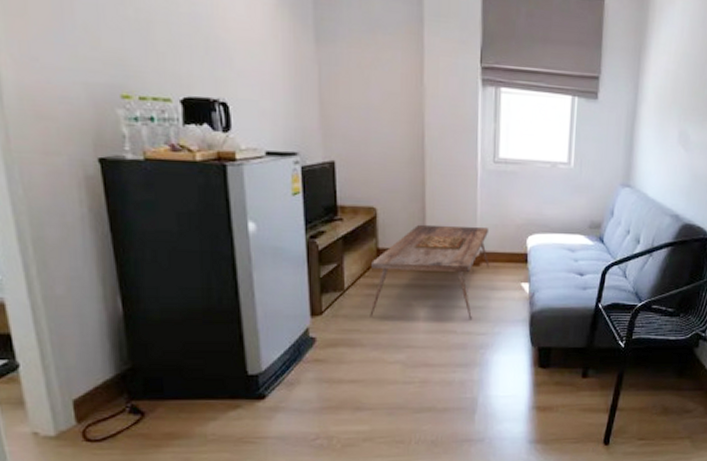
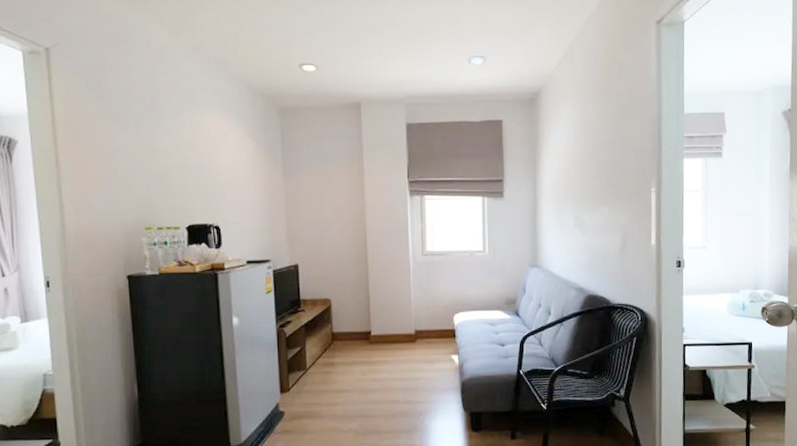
coffee table: present [370,224,490,319] -> none [327,309,424,392]

